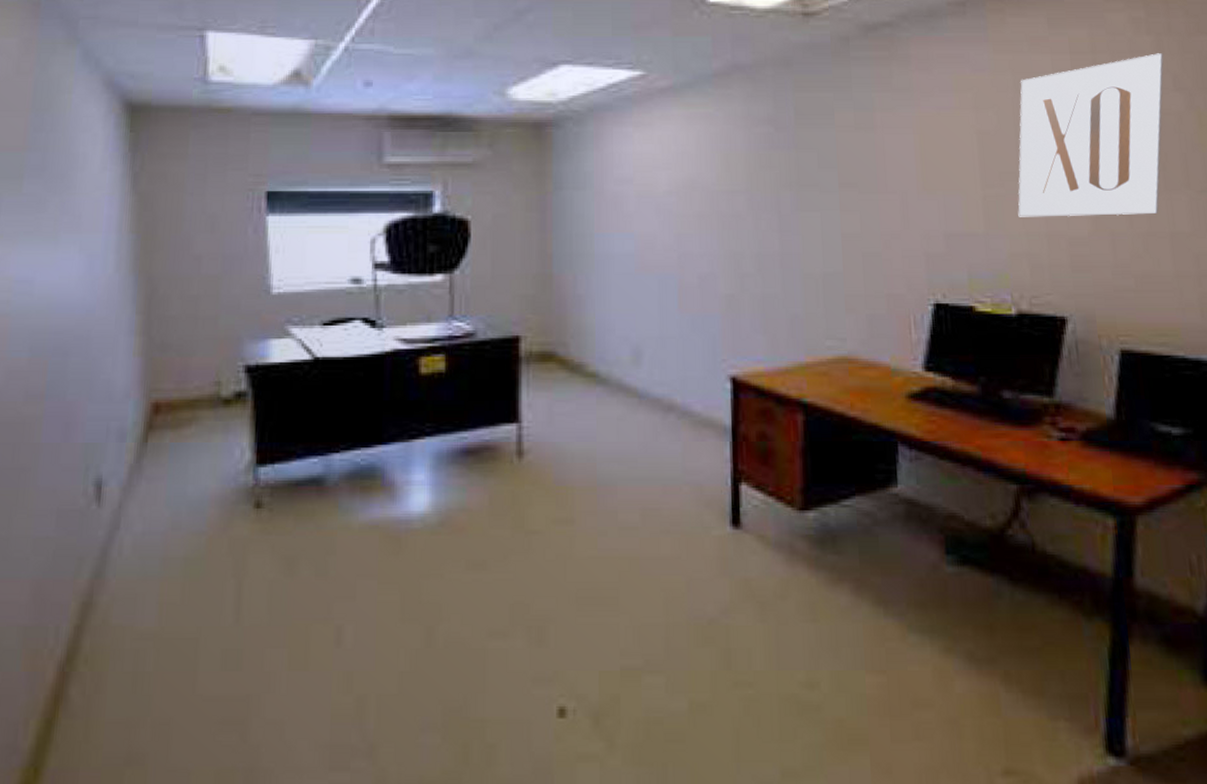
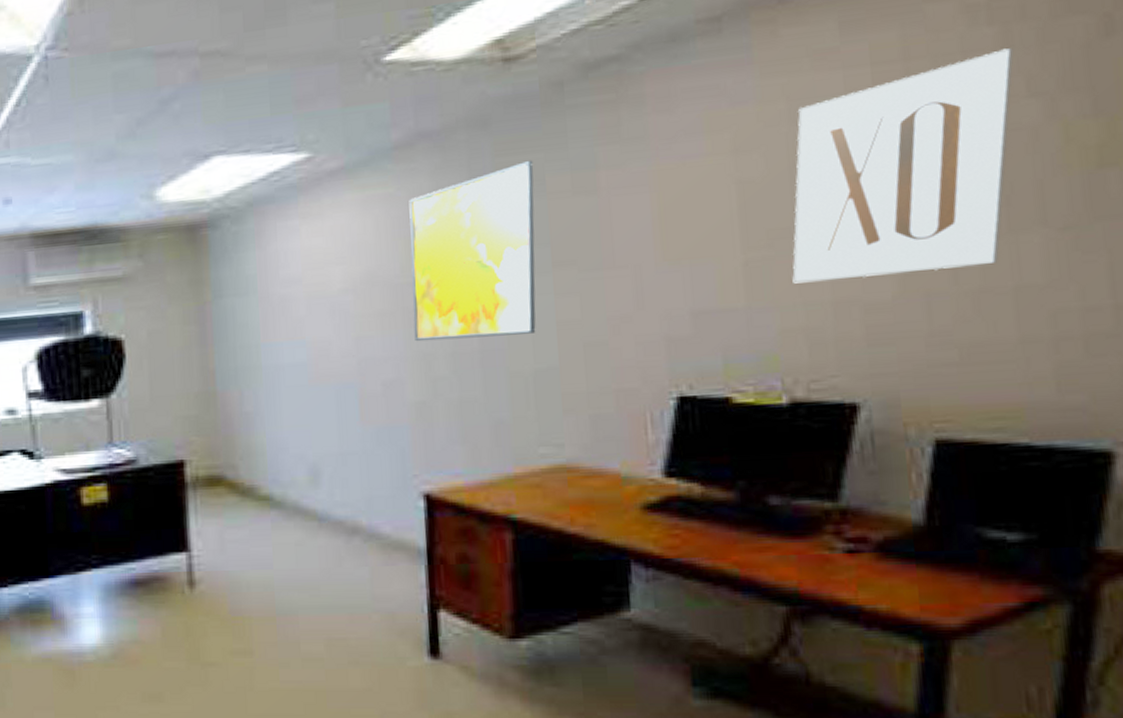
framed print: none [725,97,825,242] -> present [409,160,536,342]

